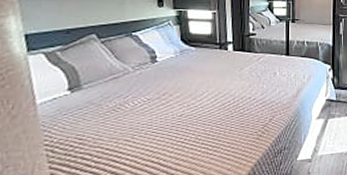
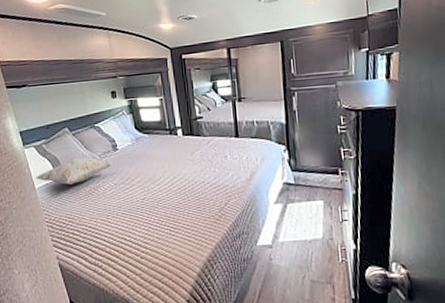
decorative pillow: none [38,68,151,100] -> present [35,156,114,185]

